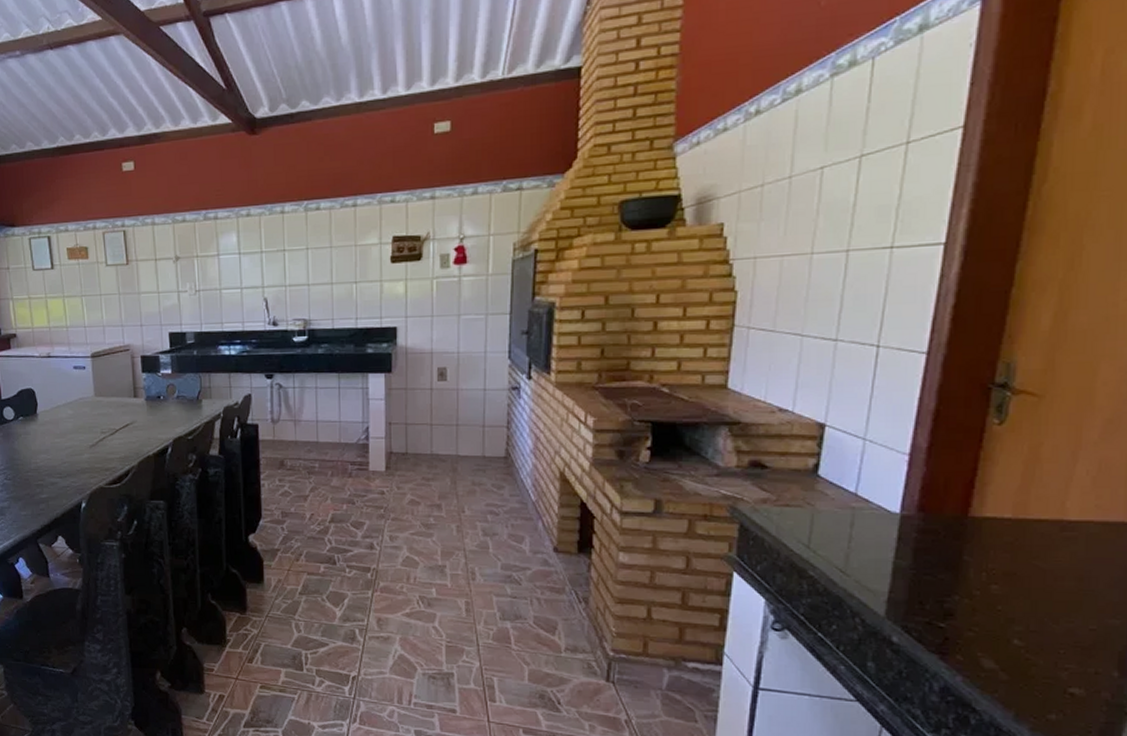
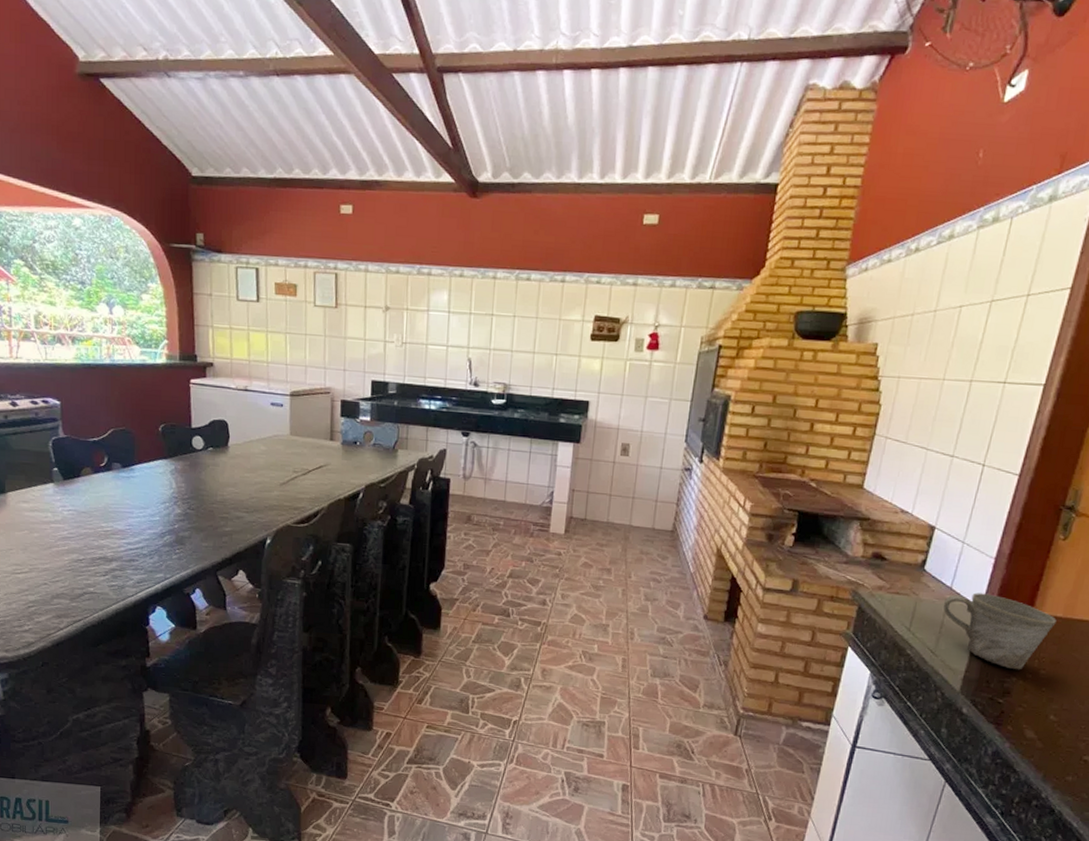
mug: none [848,497,1004,586] -> present [943,592,1057,670]

